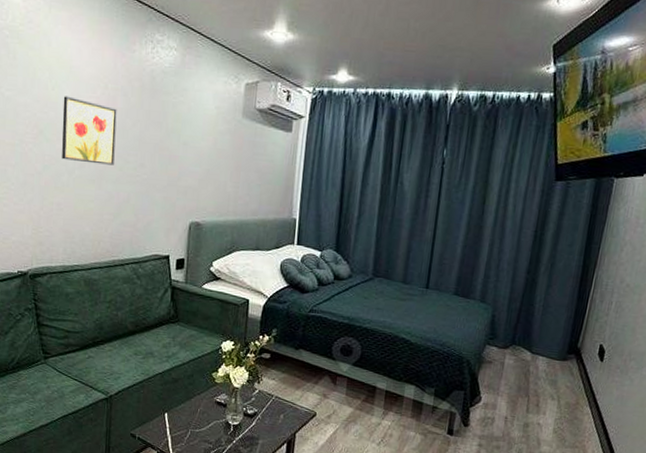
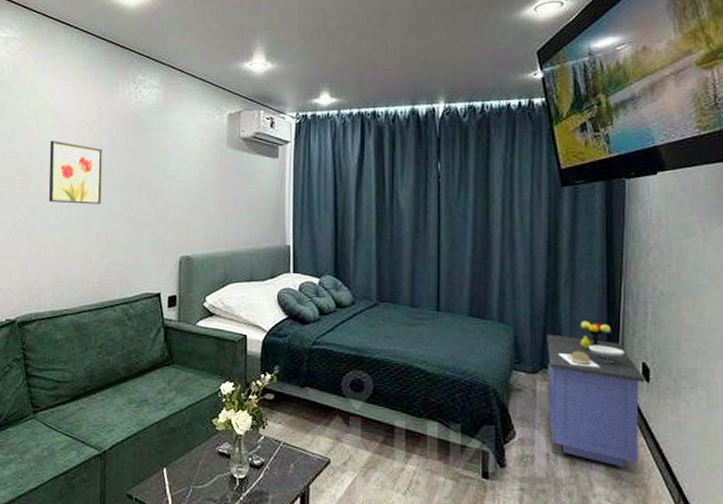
storage cabinet: none [511,305,600,432] -> present [547,321,645,468]

